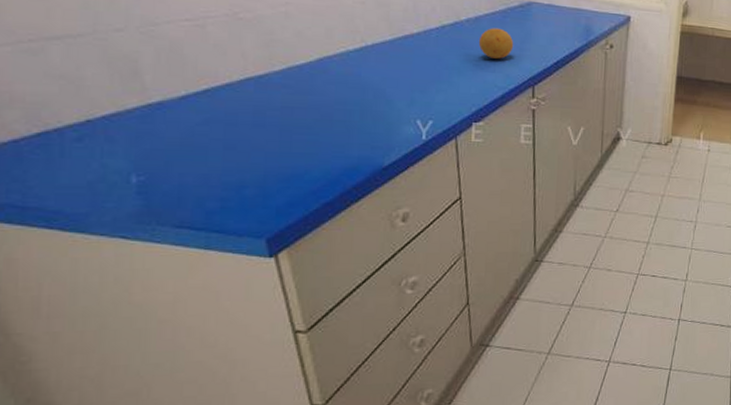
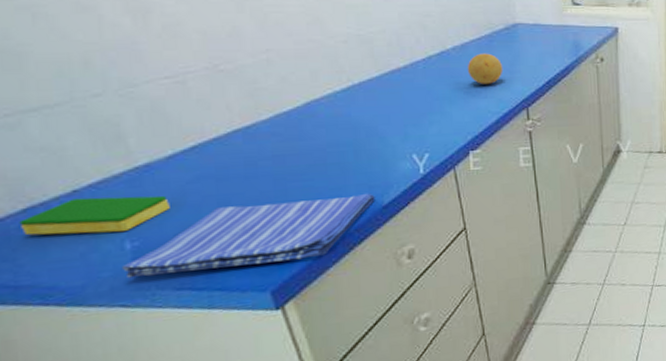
dish sponge: none [32,128,178,165] -> present [19,195,170,236]
dish towel: none [125,152,376,211] -> present [121,193,375,279]

